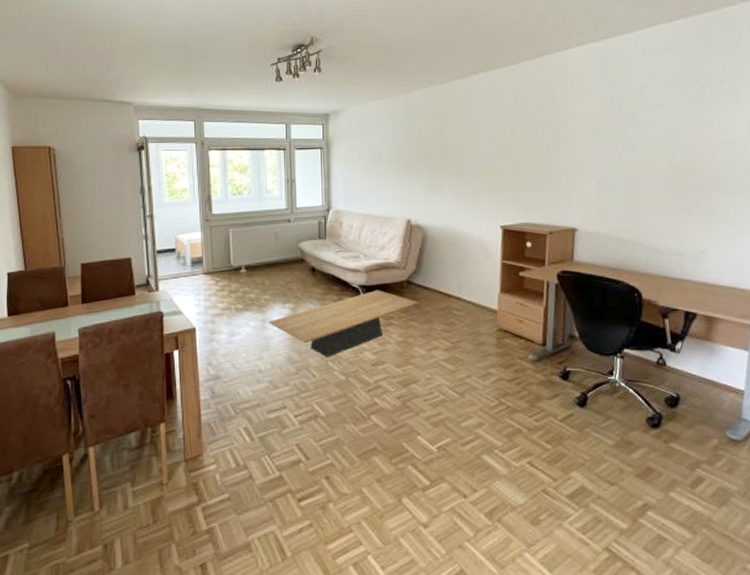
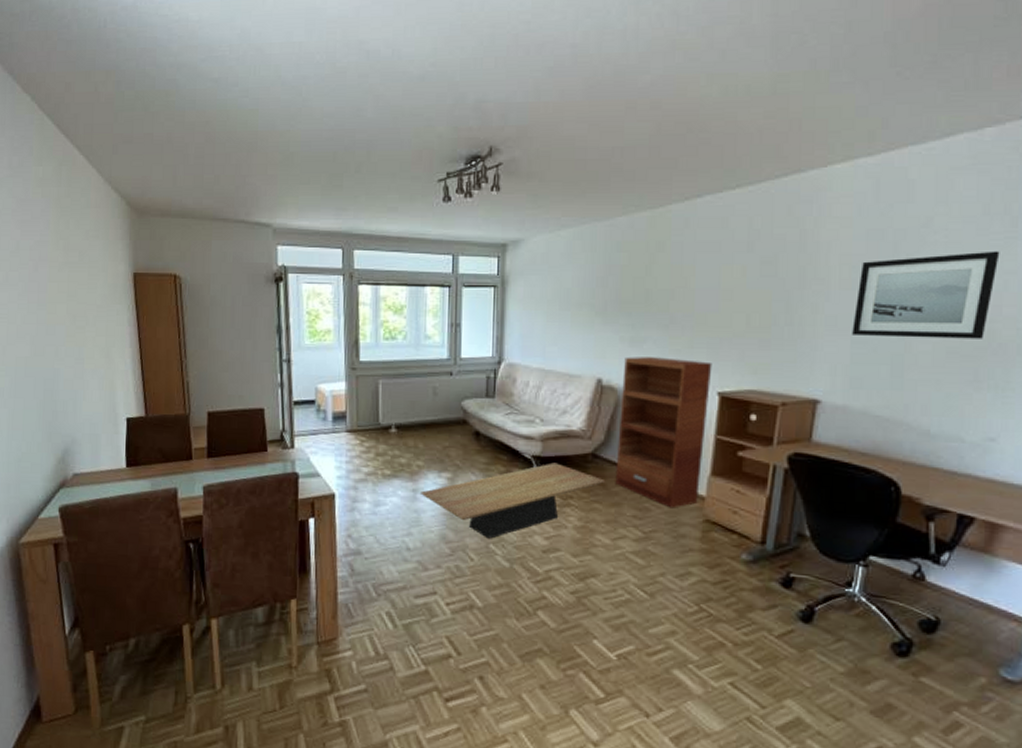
bookshelf: none [426,200,495,322] -> present [615,357,712,508]
wall art: none [595,110,694,178] -> present [852,251,1000,339]

